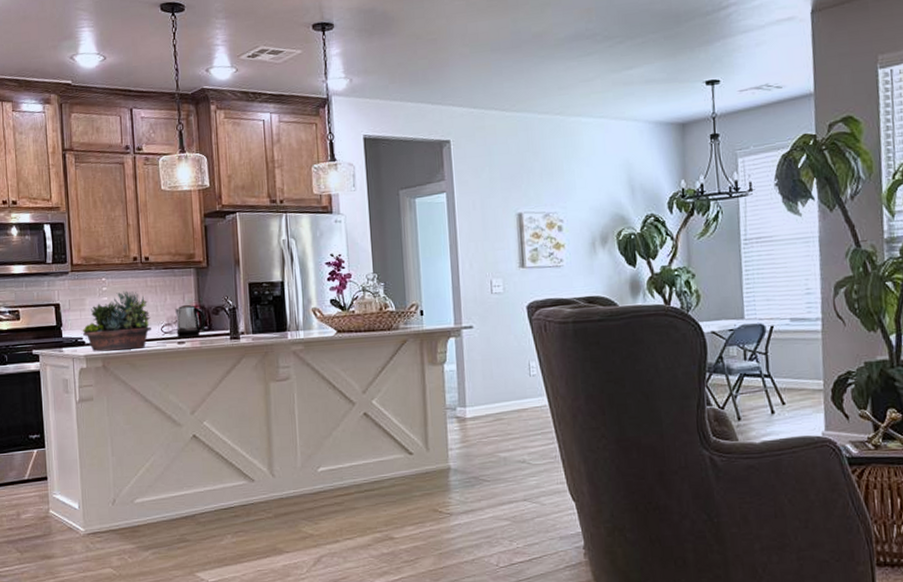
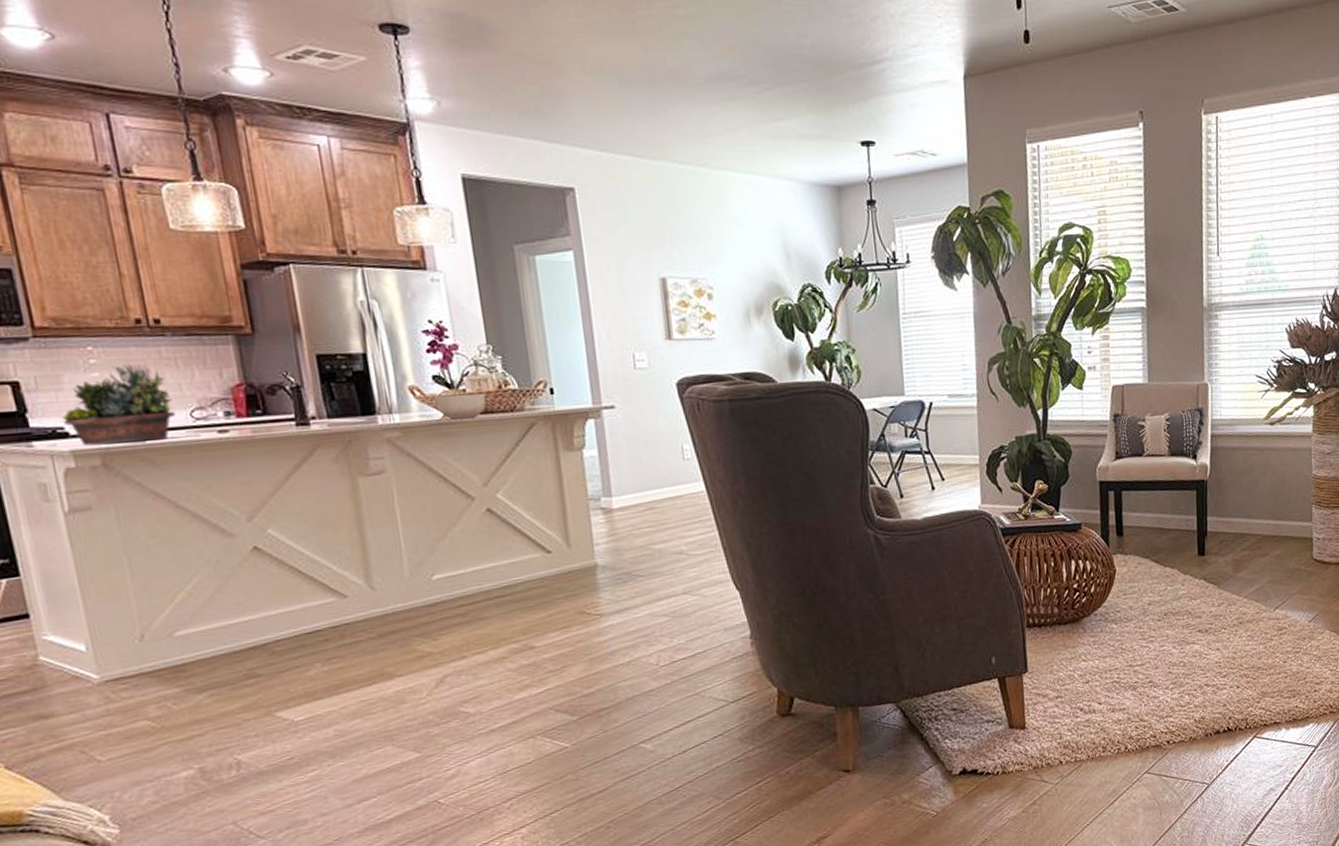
kettle: present [175,304,206,339] -> none [209,382,258,426]
bowl: none [330,314,370,337] -> present [434,392,487,420]

